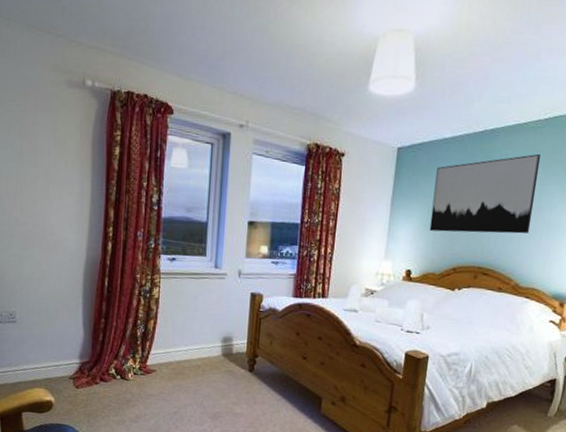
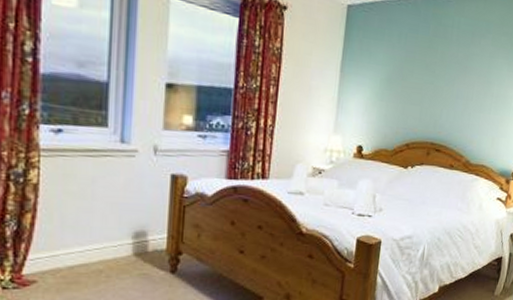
wall art: present [429,153,541,234] -> none [382,24,491,109]

